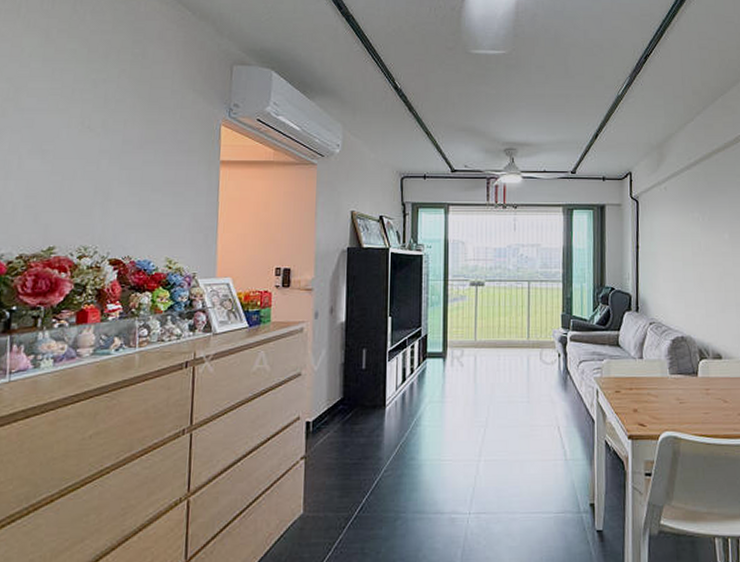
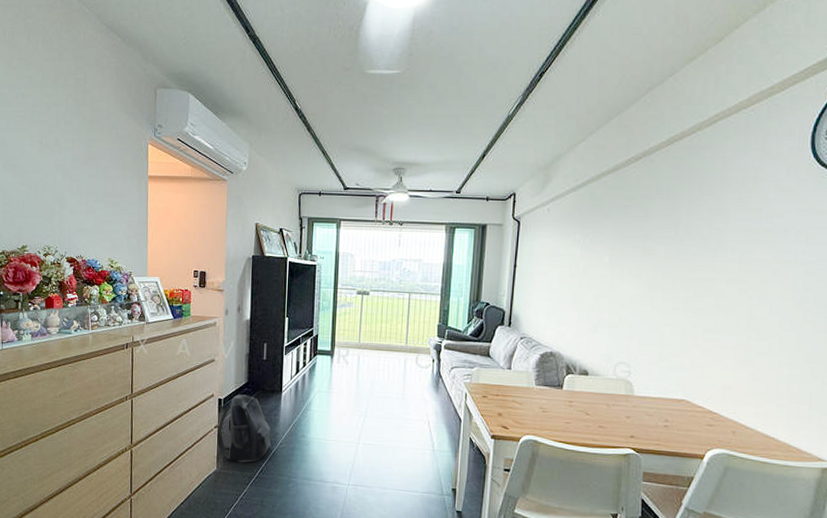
backpack: none [303,414,373,501] -> present [216,394,271,463]

